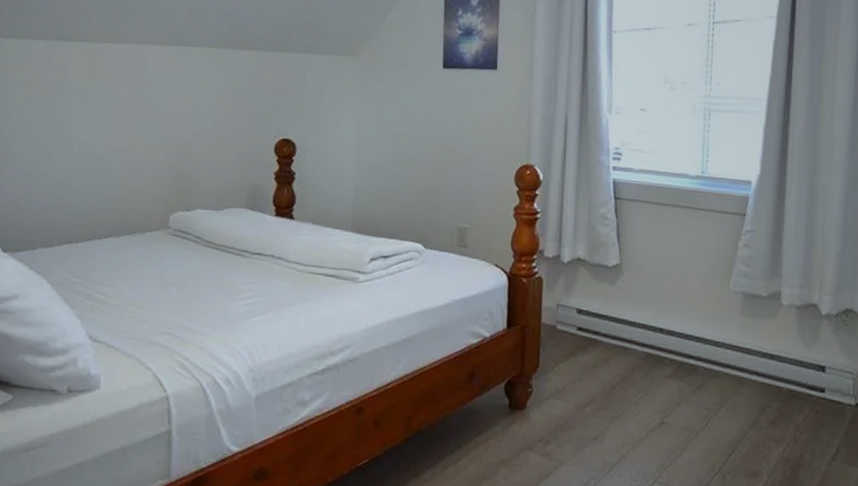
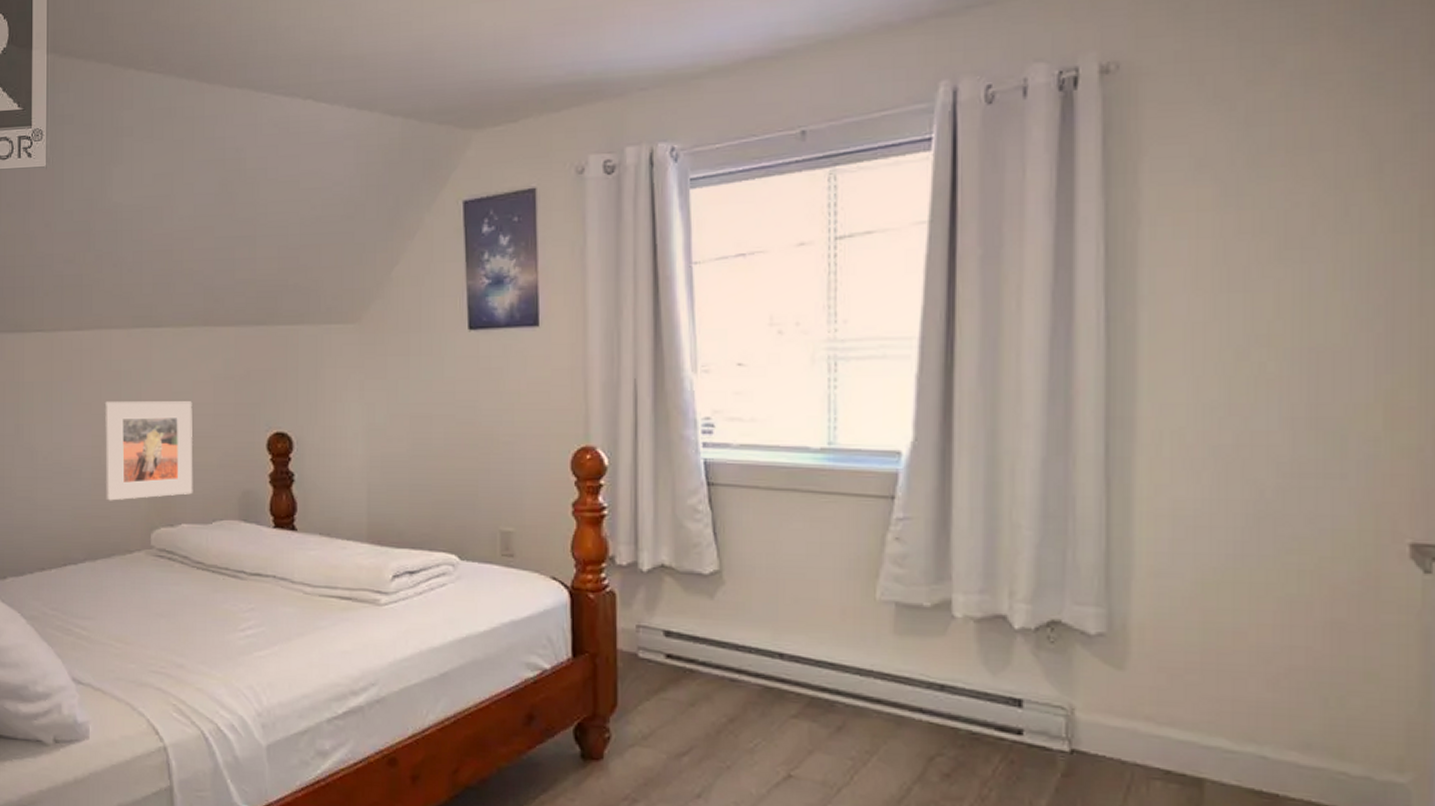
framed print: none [132,104,214,187] -> present [105,401,193,501]

